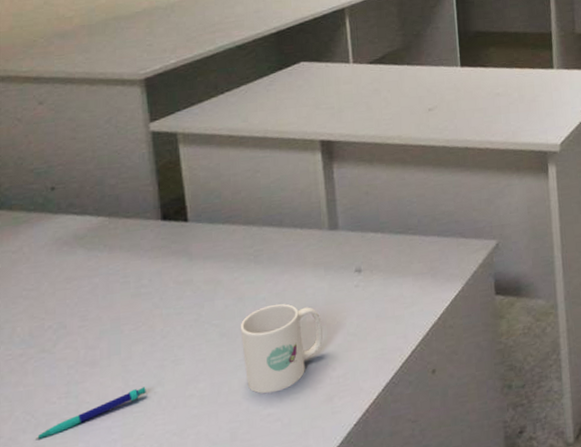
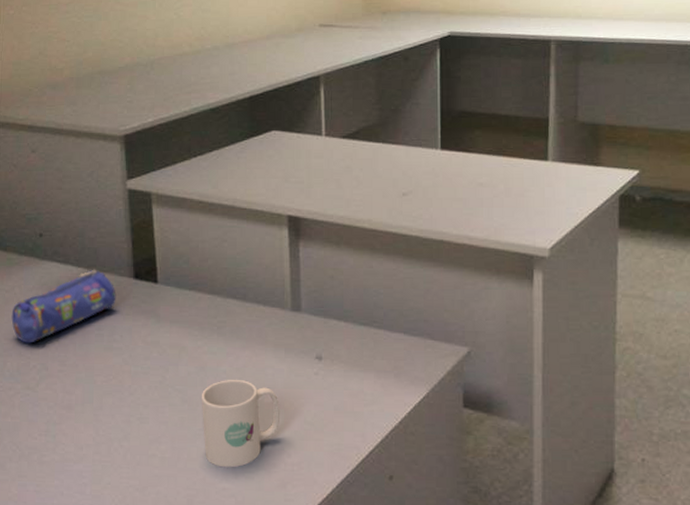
pencil case: none [20,216,143,304] -> present [11,269,116,343]
pen: present [34,387,146,439] -> none [18,438,114,469]

